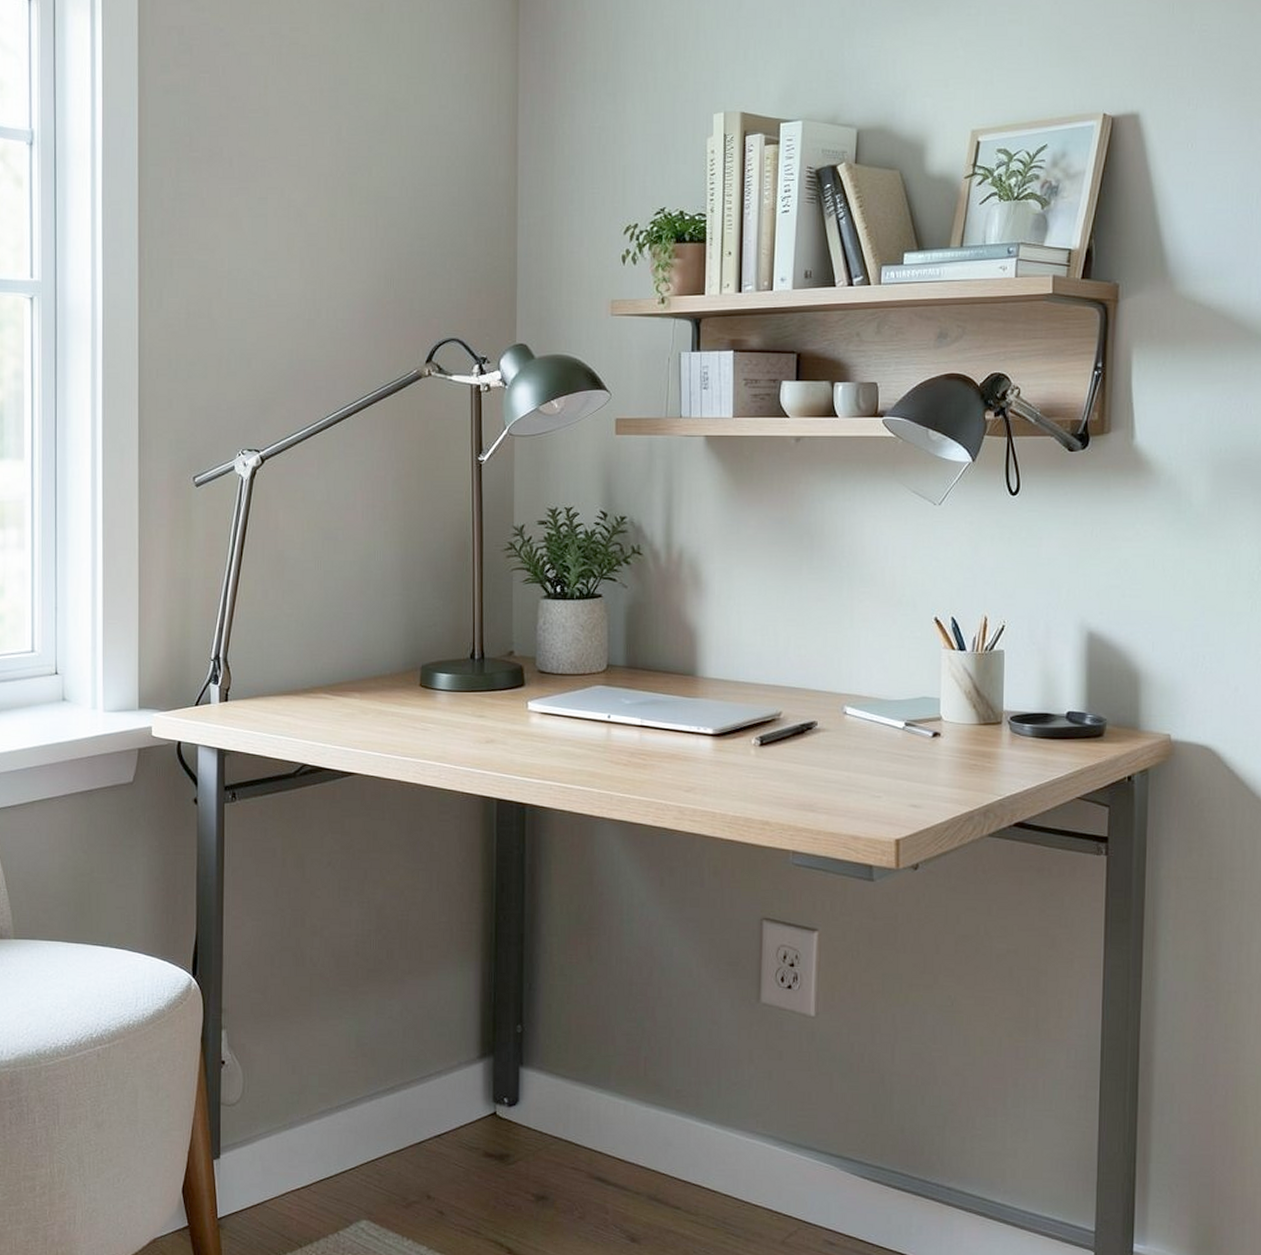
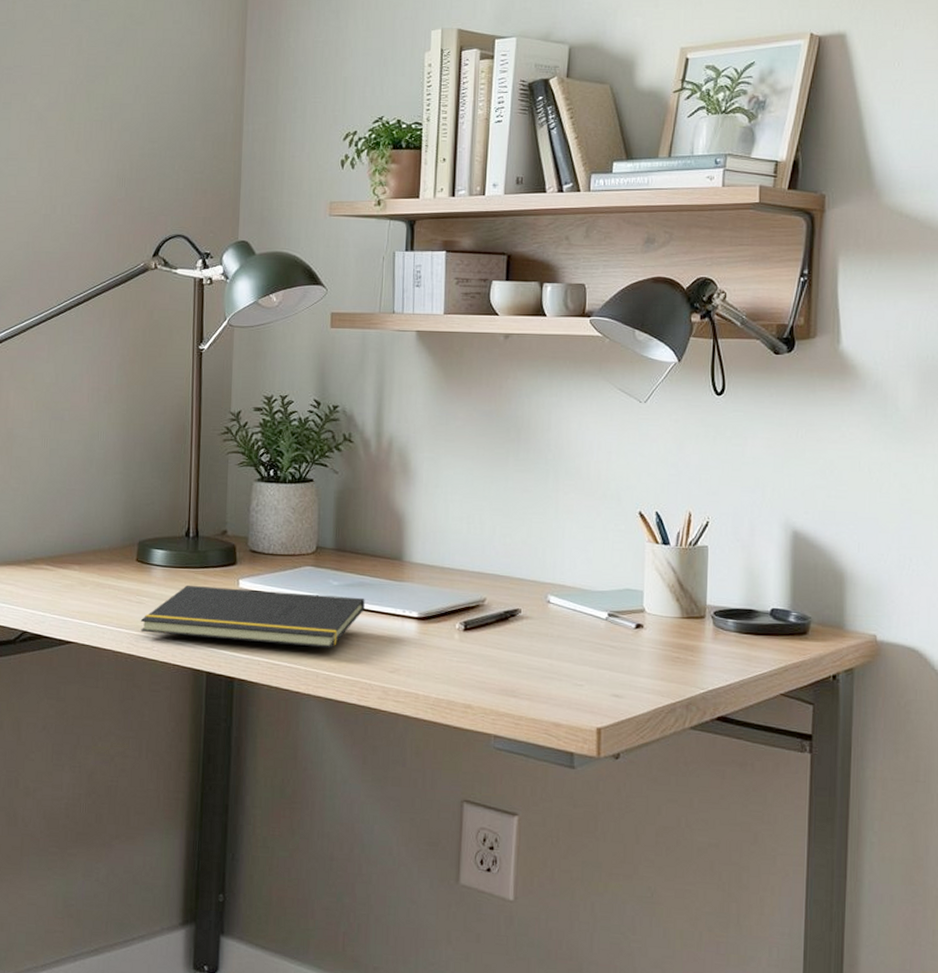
notepad: none [427,709,658,769] -> present [141,585,365,648]

